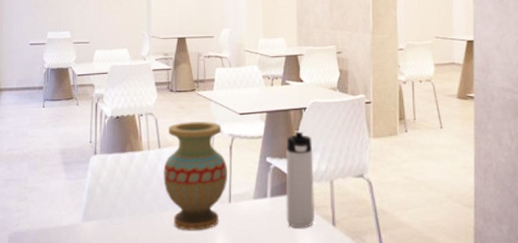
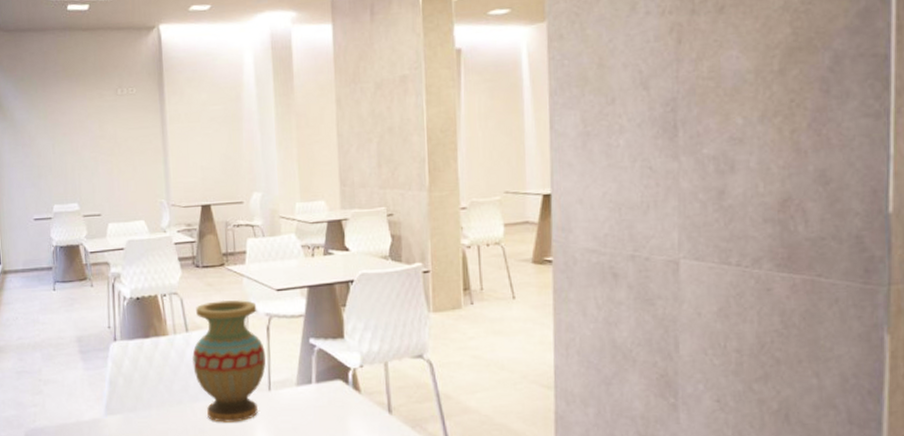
thermos bottle: present [285,131,316,229] -> none [331,307,368,417]

